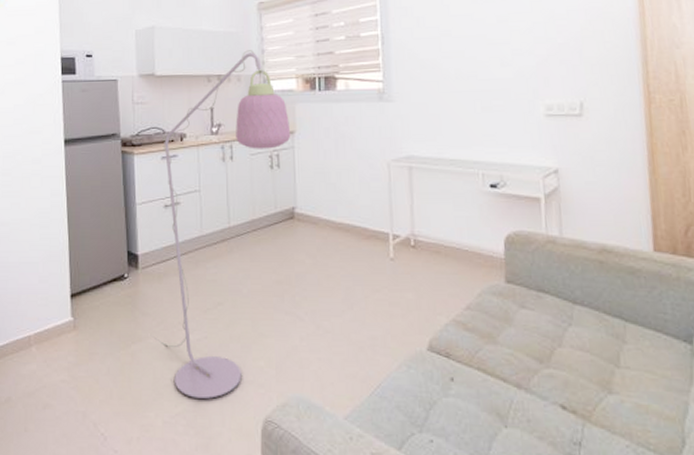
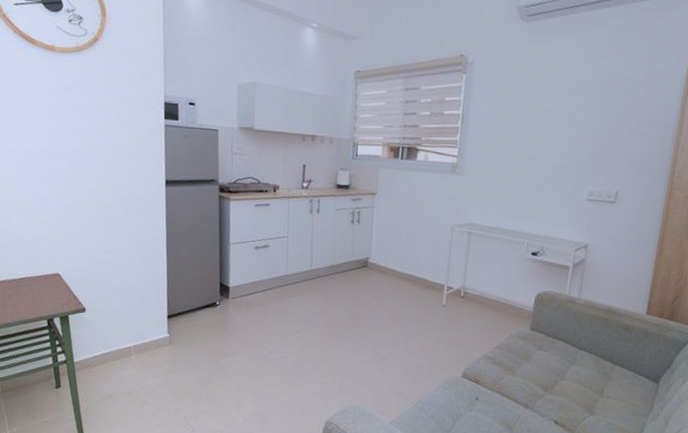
floor lamp: present [150,50,291,399] -> none [236,115,373,404]

